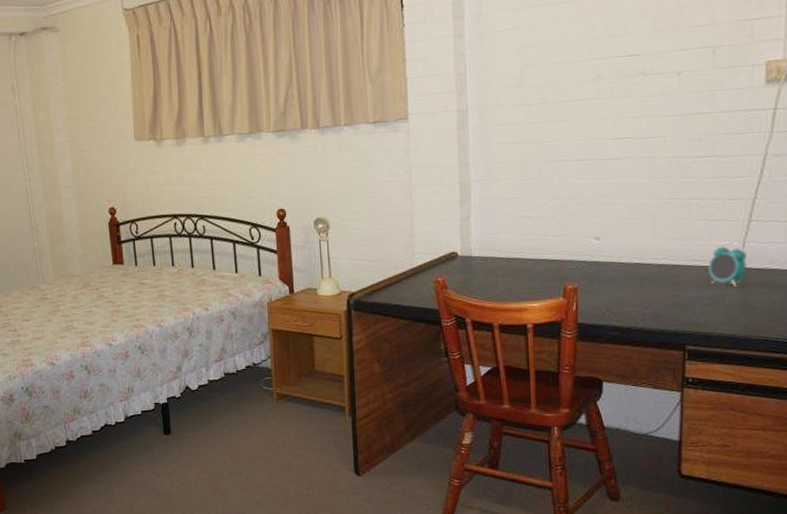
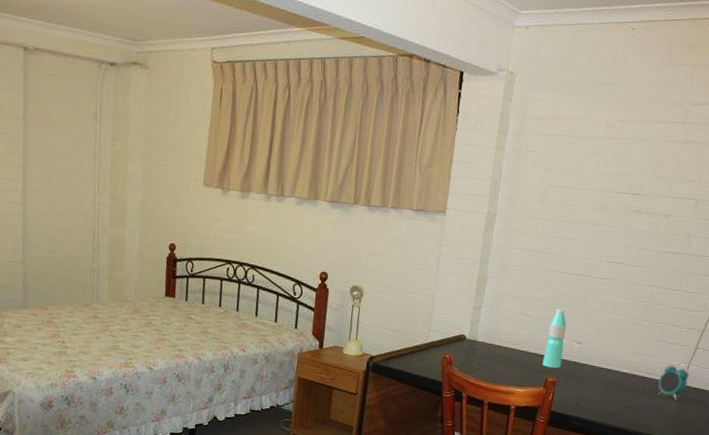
water bottle: none [556,202,580,273] -> present [542,308,566,369]

